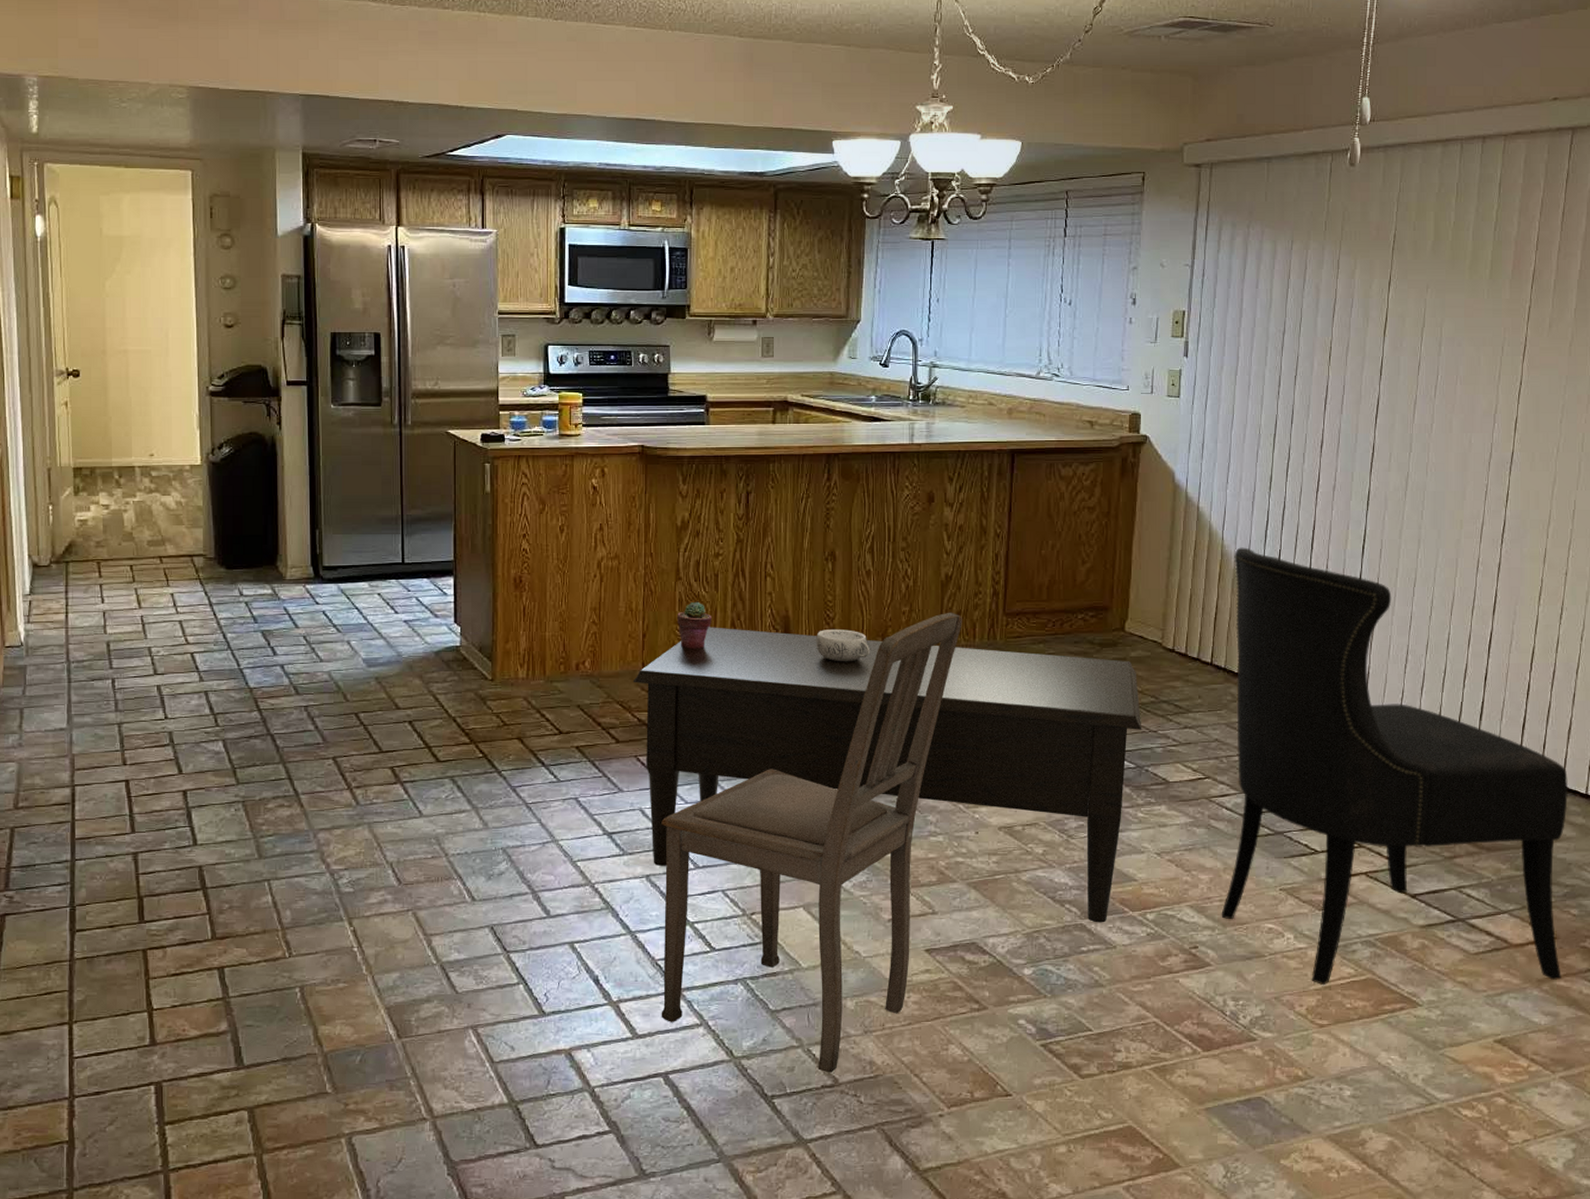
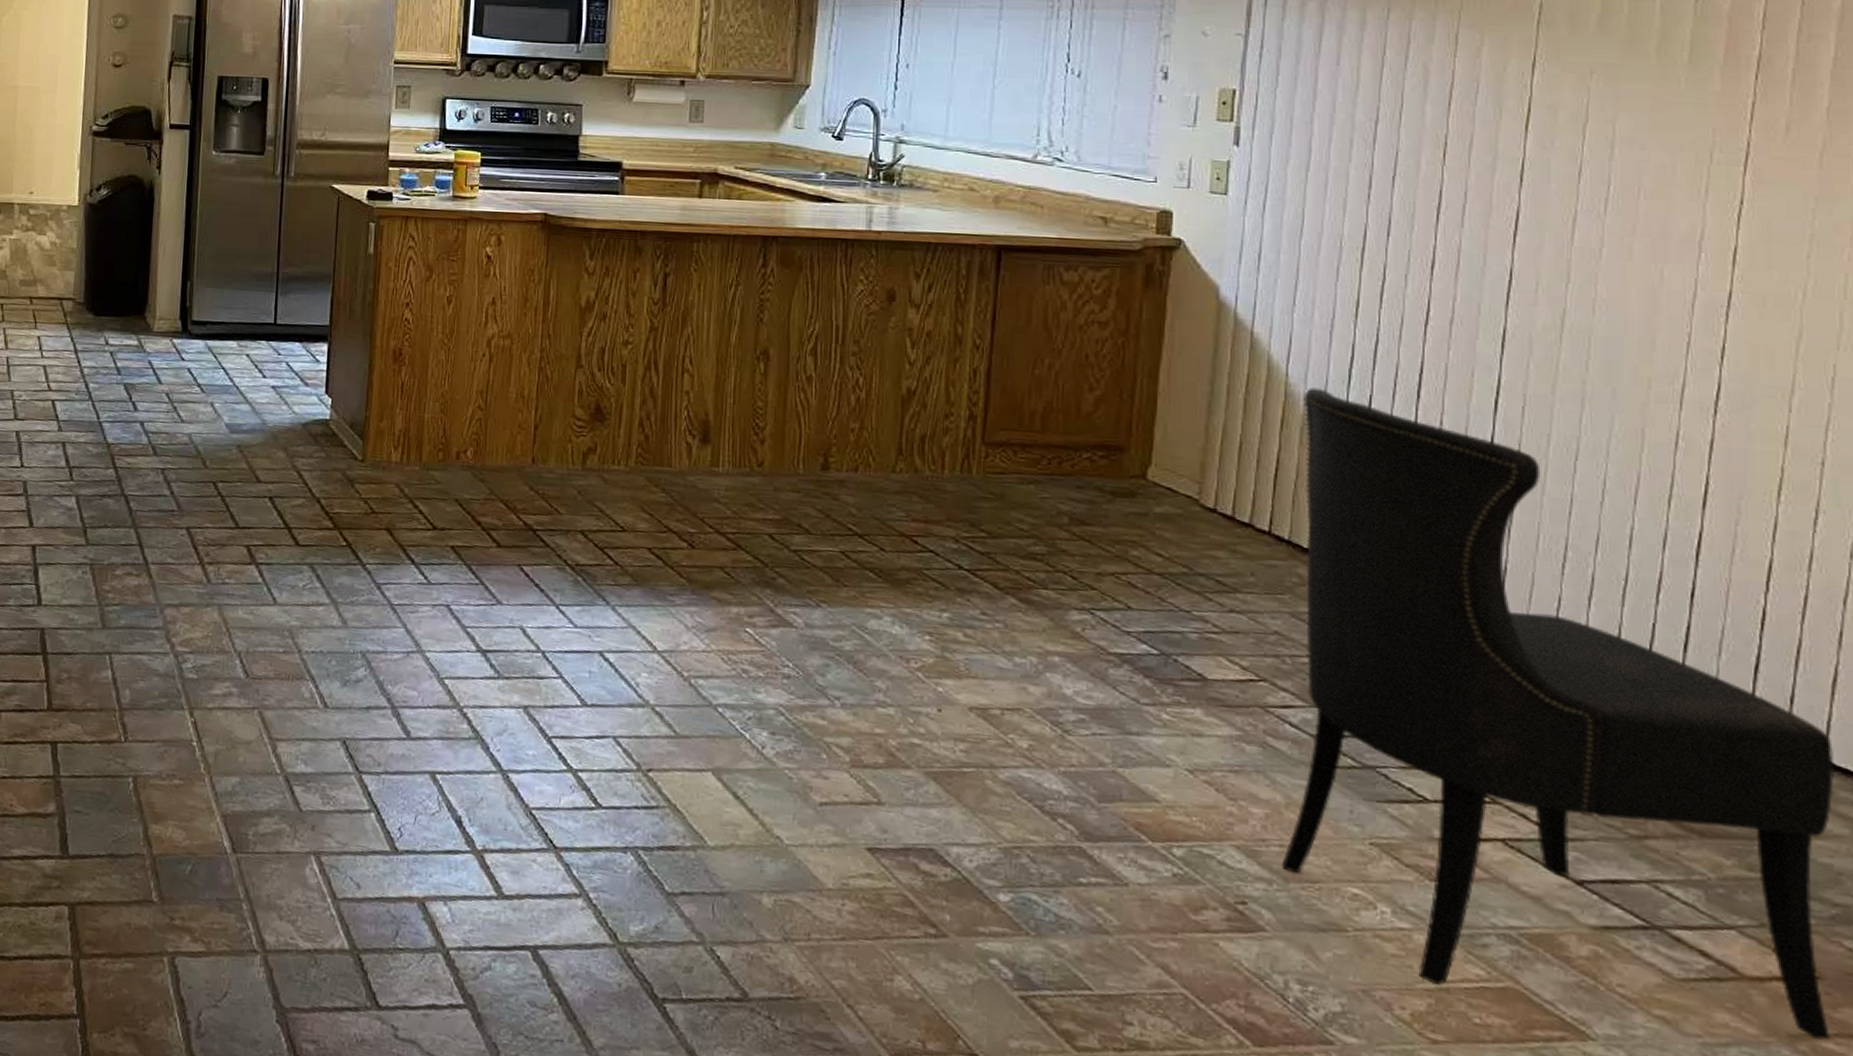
coffee table: present [632,627,1142,923] -> none [520,424,1170,851]
dining chair: present [661,612,962,1073] -> none [532,434,928,984]
potted succulent: present [676,601,712,649] -> none [574,394,616,449]
decorative bowl: present [816,629,869,662] -> none [741,441,808,483]

